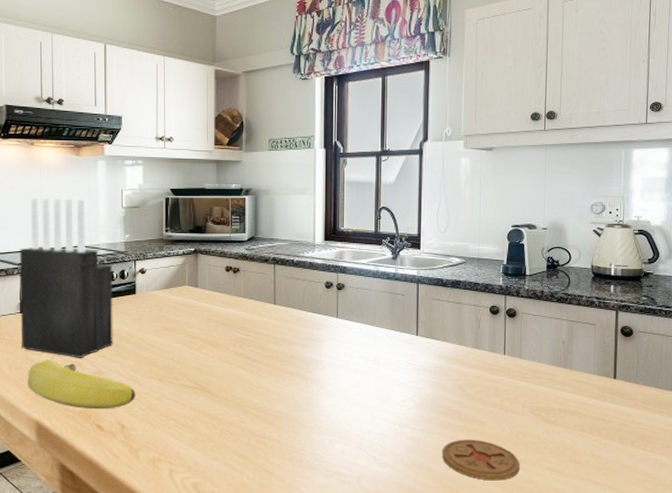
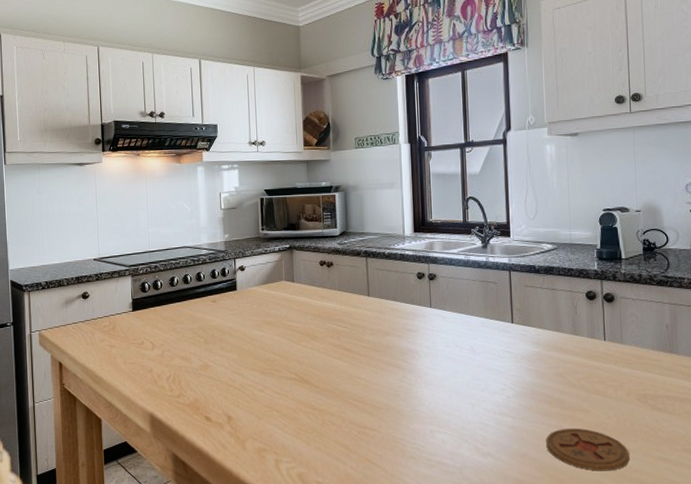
knife block: present [20,198,113,358] -> none [130,203,217,353]
banana: present [27,360,135,410] -> none [140,354,240,402]

